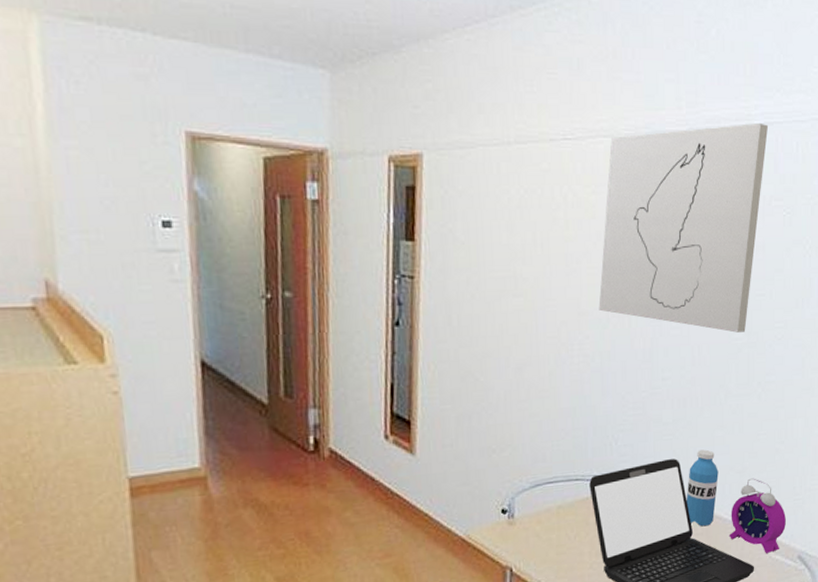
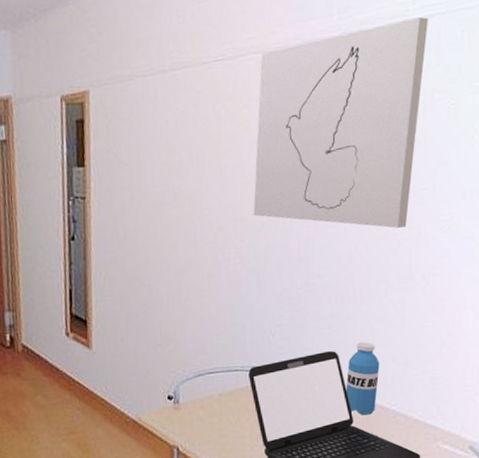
alarm clock: present [729,478,786,555] -> none [392,369,455,444]

